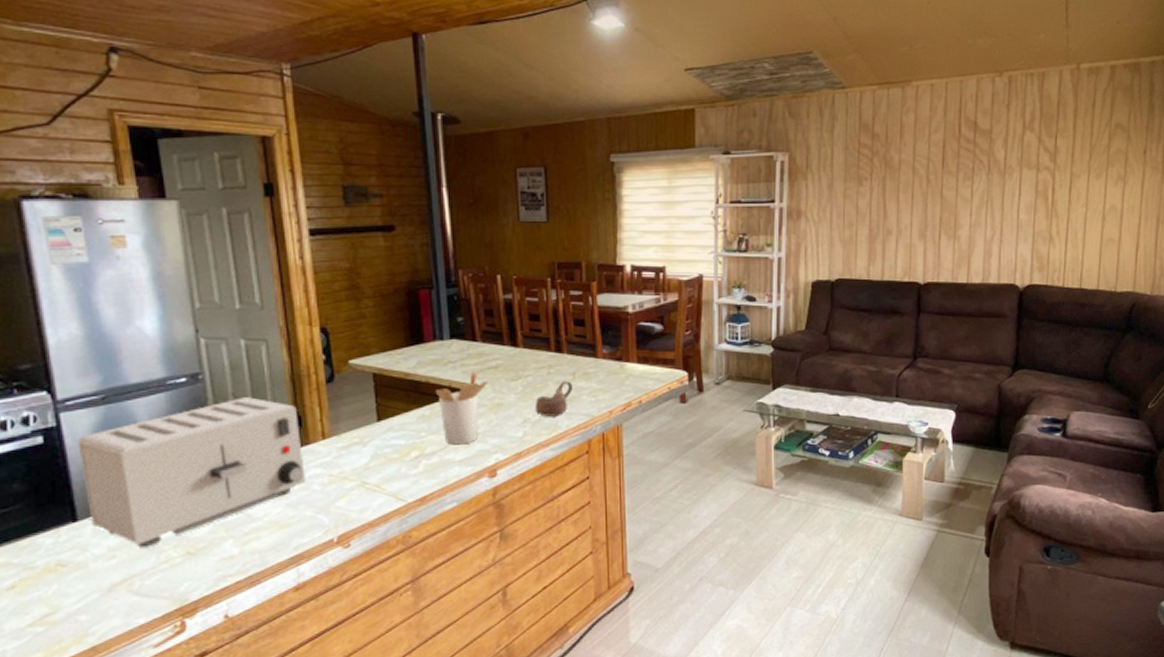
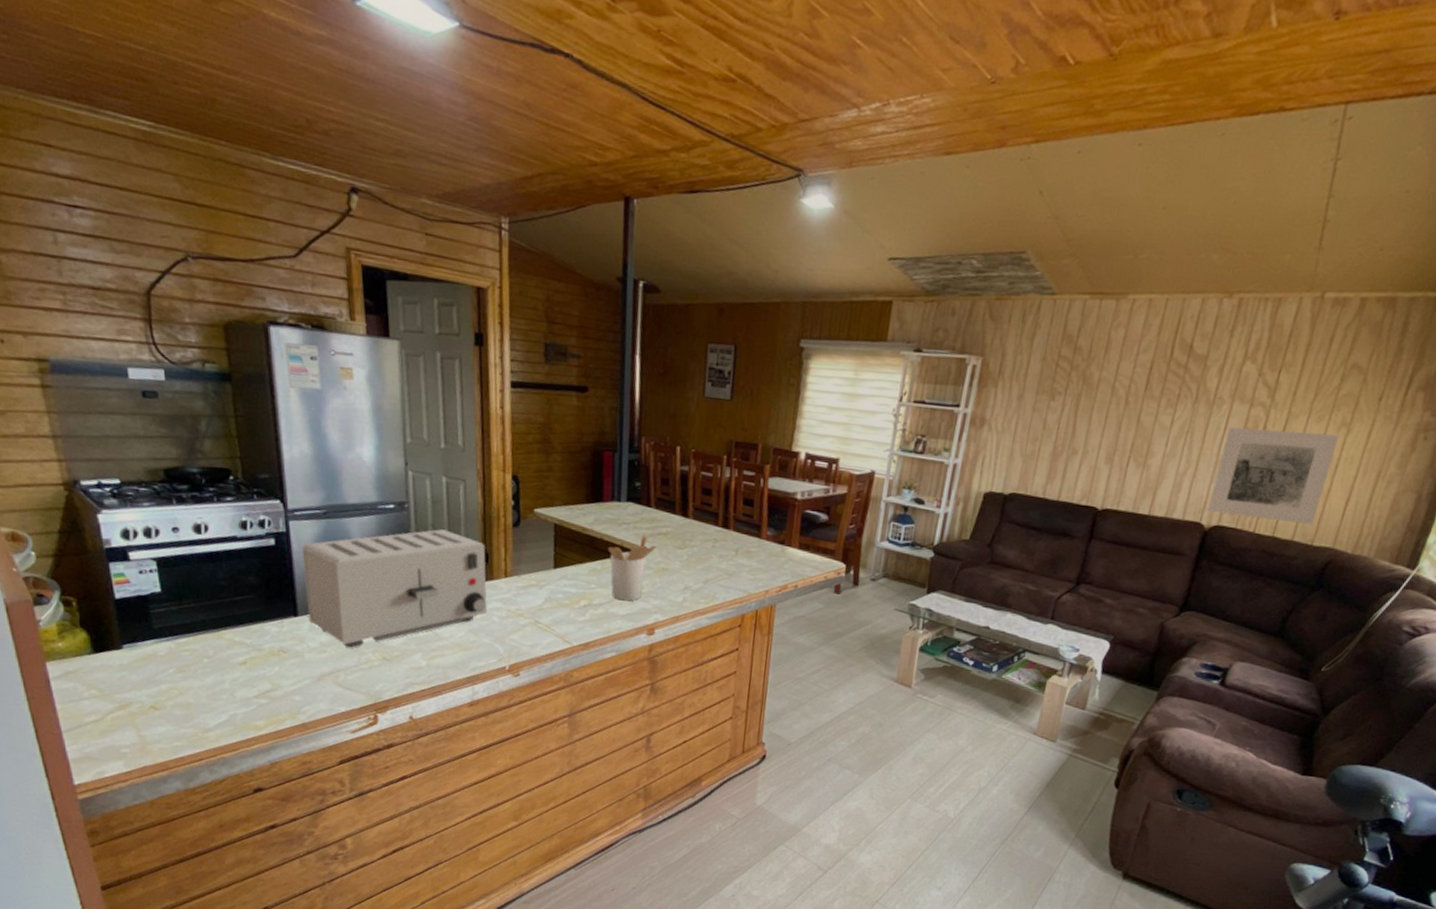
cup: present [534,381,573,417] -> none [696,556,735,589]
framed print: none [1019,188,1118,274] -> present [1207,427,1339,526]

